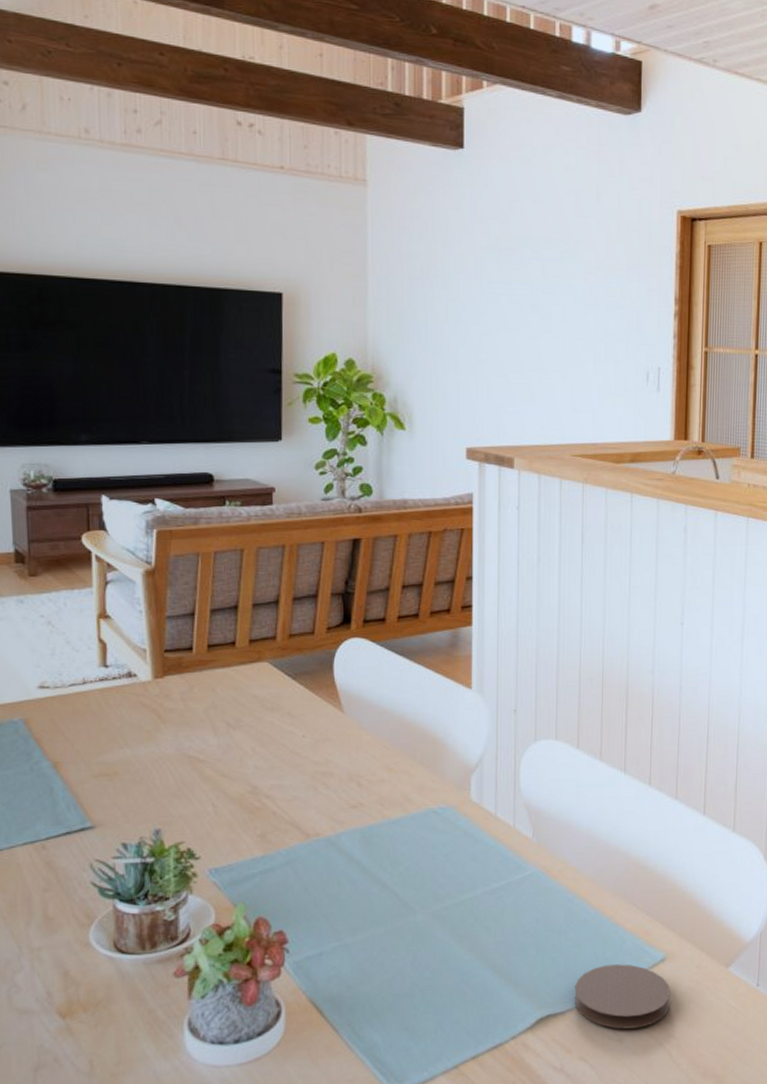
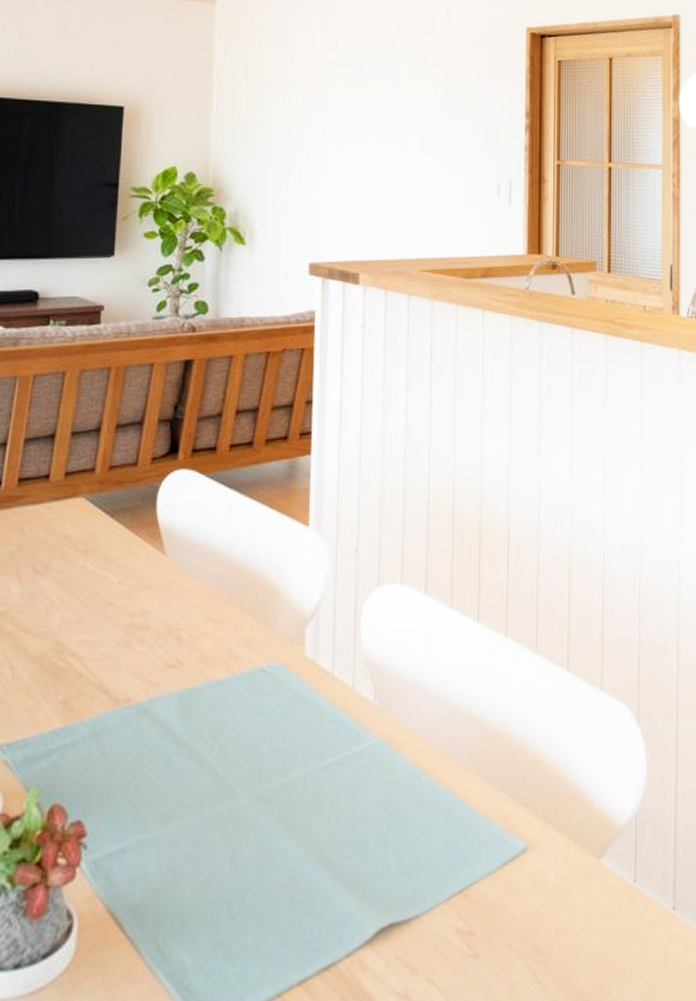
coaster: present [574,964,671,1029] -> none [421,856,534,941]

